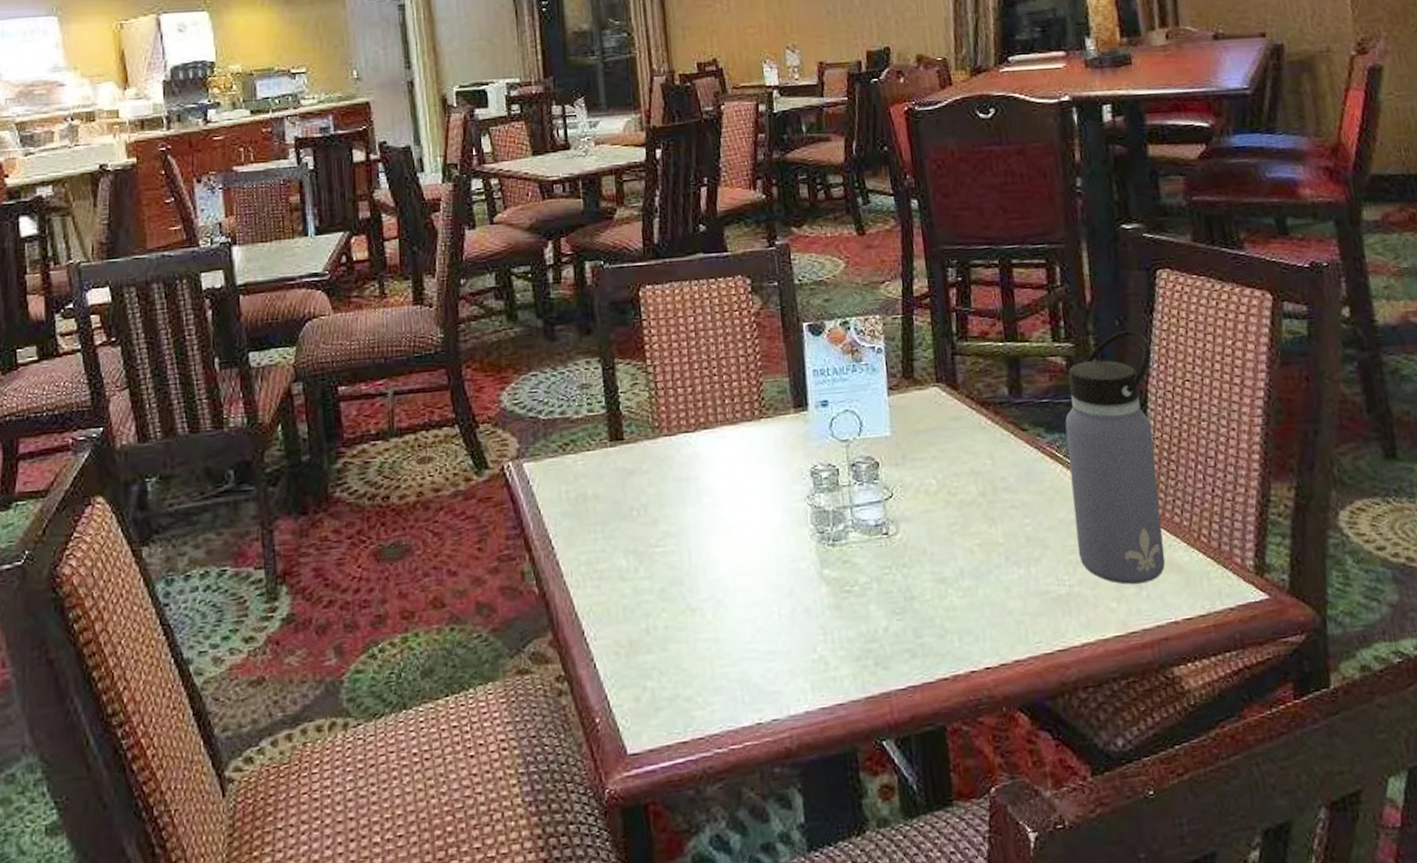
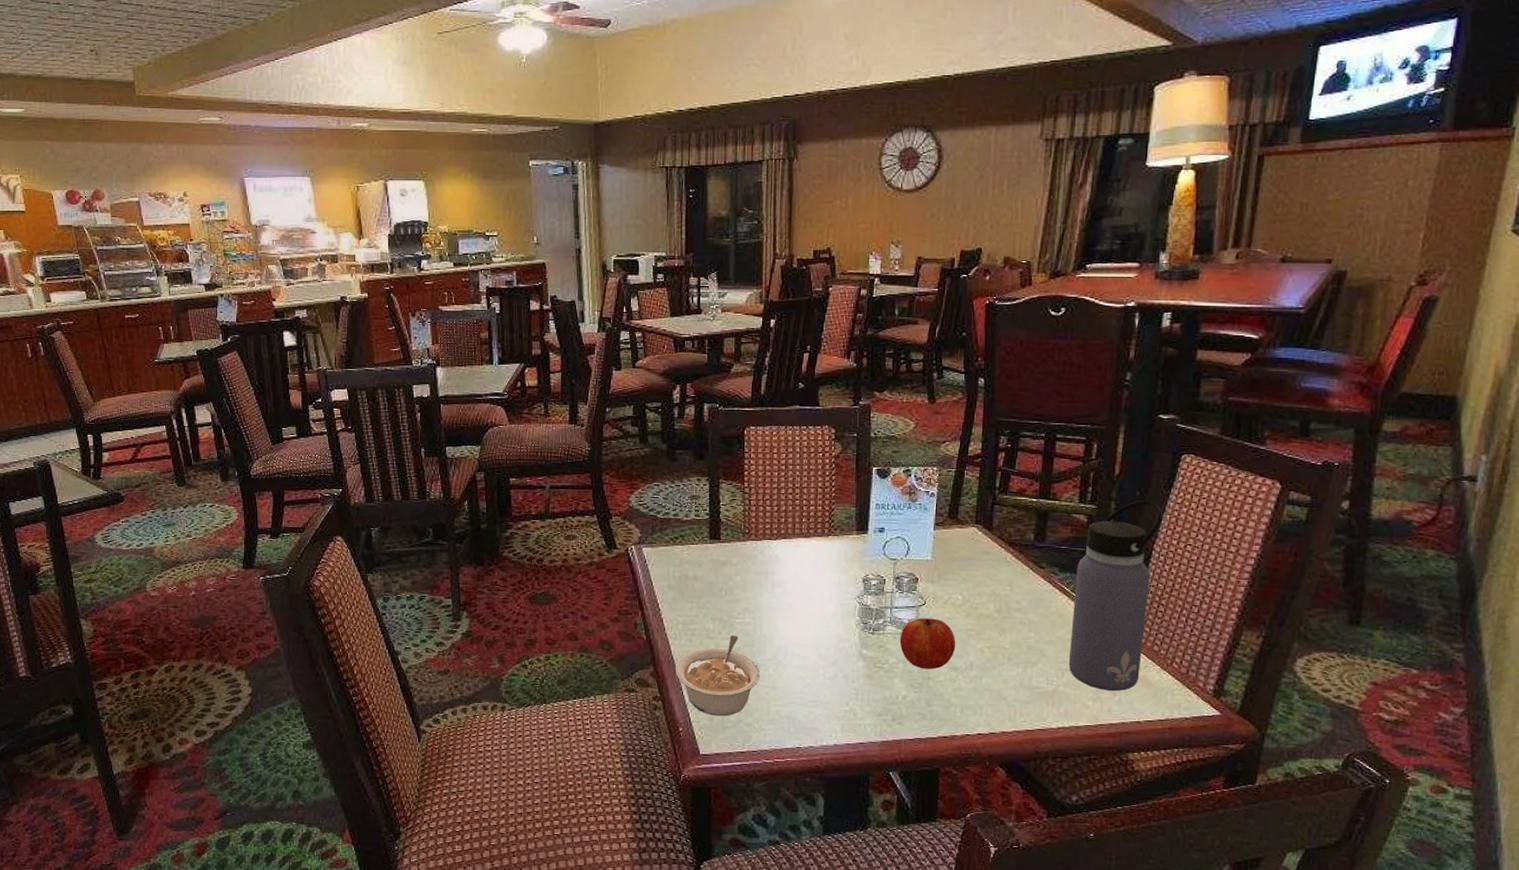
legume: none [581,570,697,694] -> present [675,635,761,716]
fruit: none [867,514,939,587] -> present [899,618,956,670]

